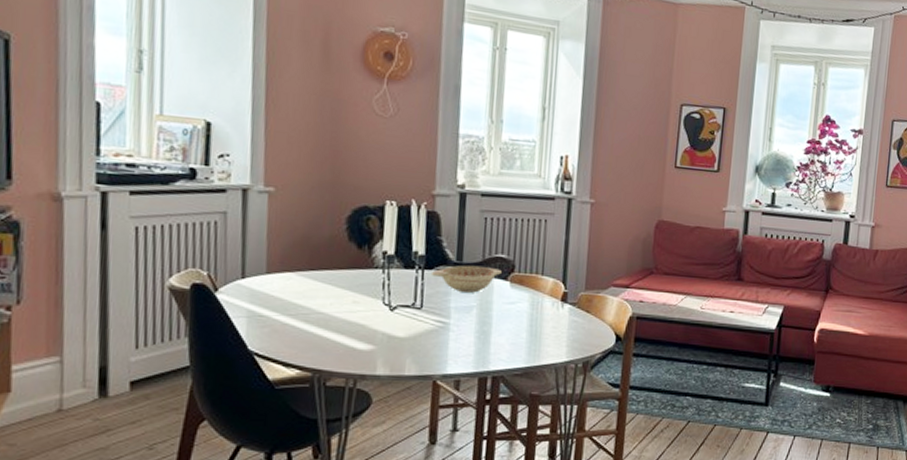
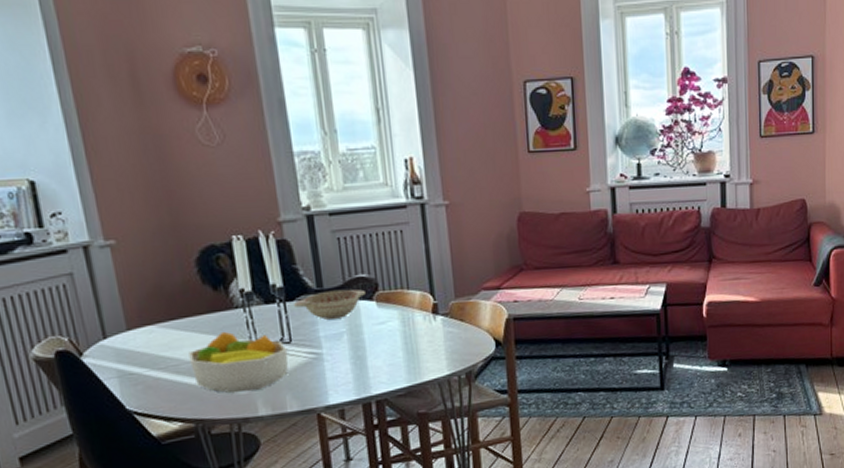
fruit bowl: none [320,288,417,350] -> present [189,331,289,394]

